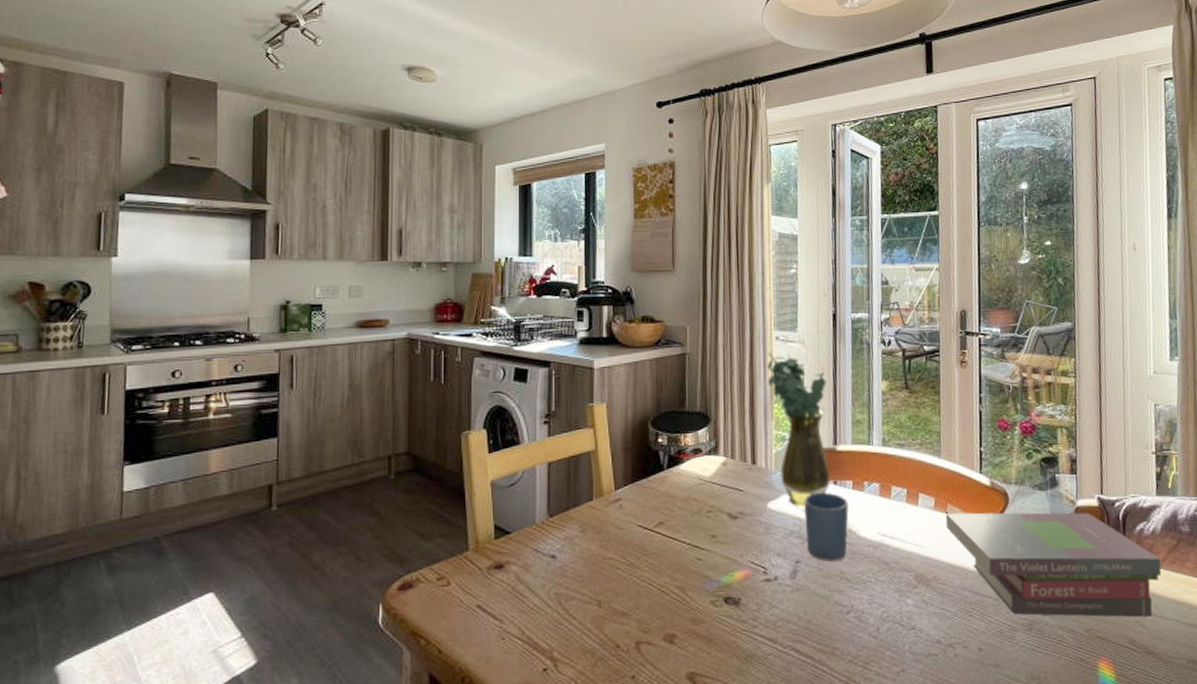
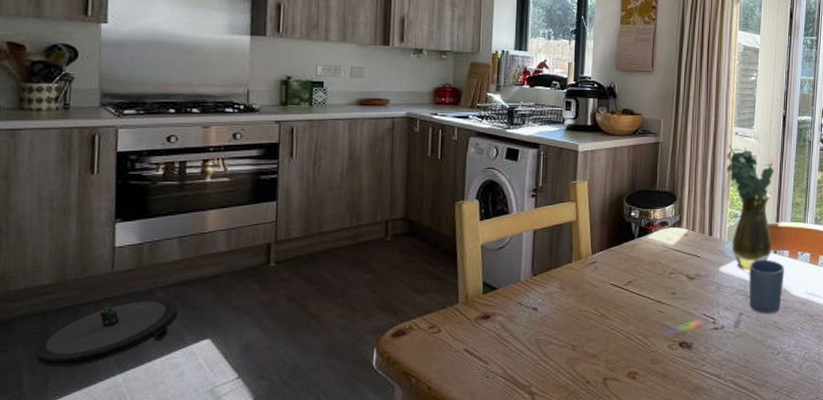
robot vacuum: none [48,546,182,623] -> present [34,297,178,367]

